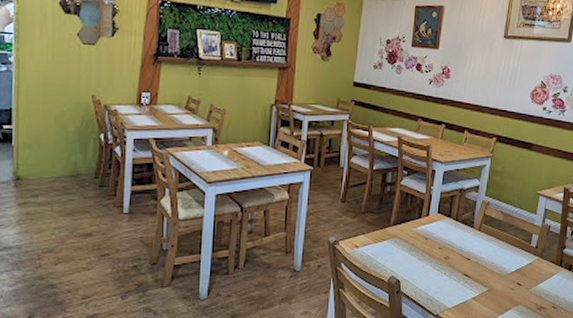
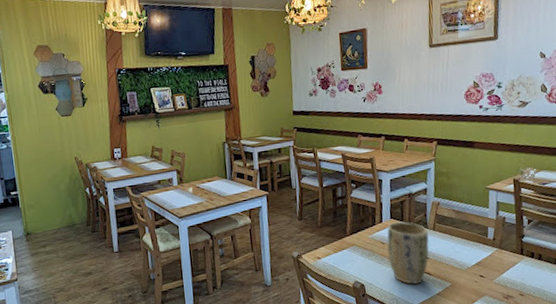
plant pot: none [429,217,474,285] -> present [387,221,430,284]

